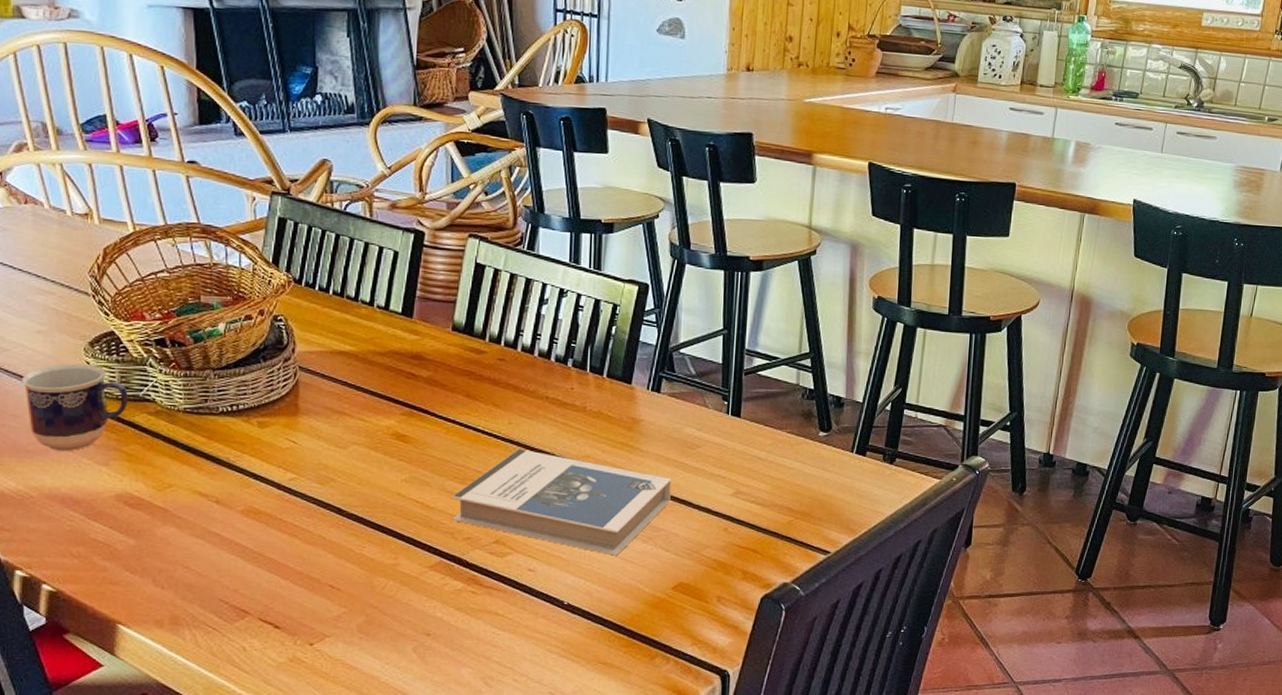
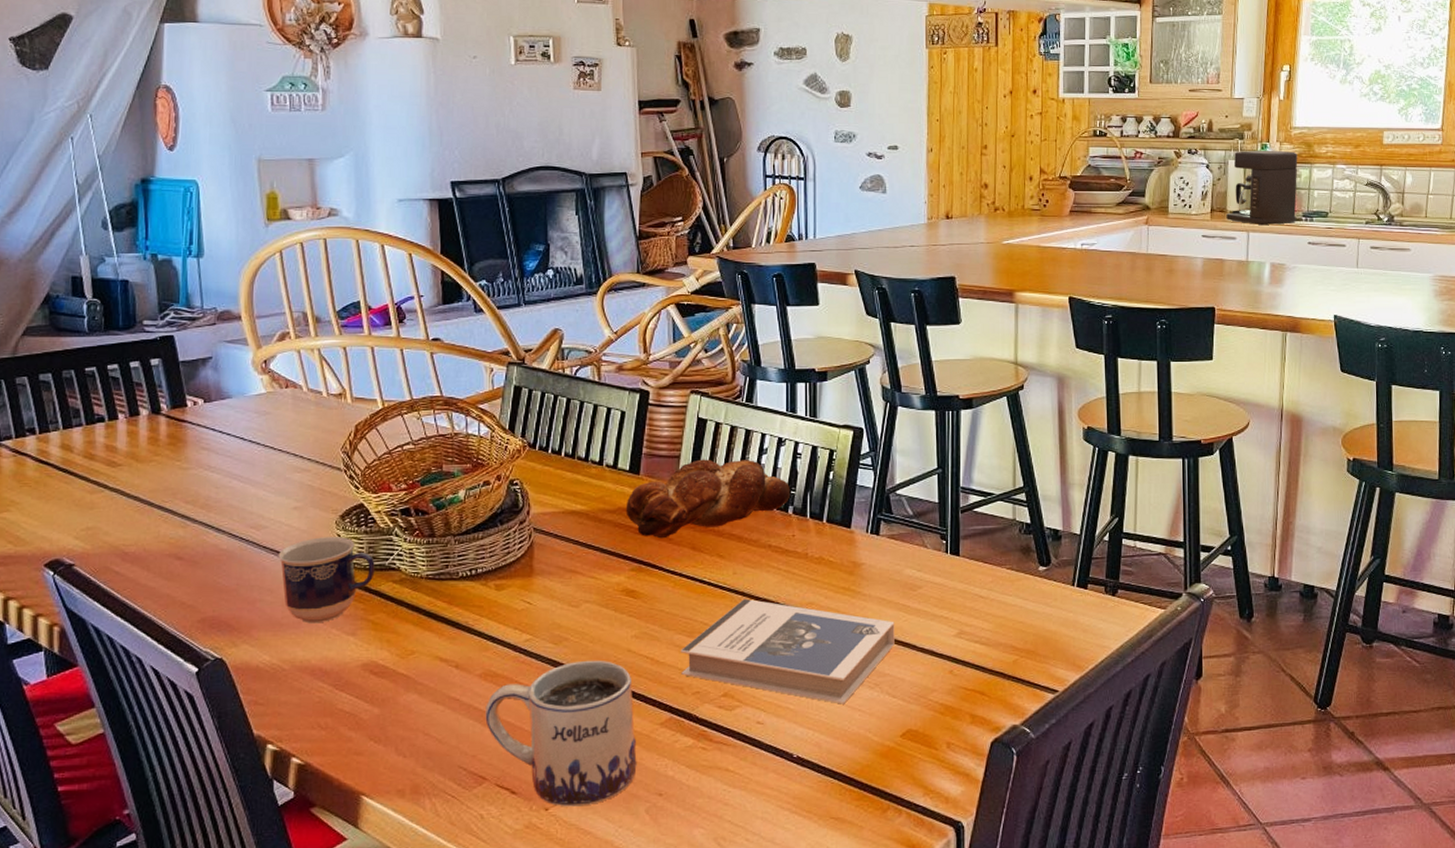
mug: none [247,501,405,643] -> present [485,660,637,807]
bread loaf: none [397,306,571,385] -> present [626,459,791,539]
coffee maker: none [1036,22,1114,102] -> present [1226,150,1298,226]

